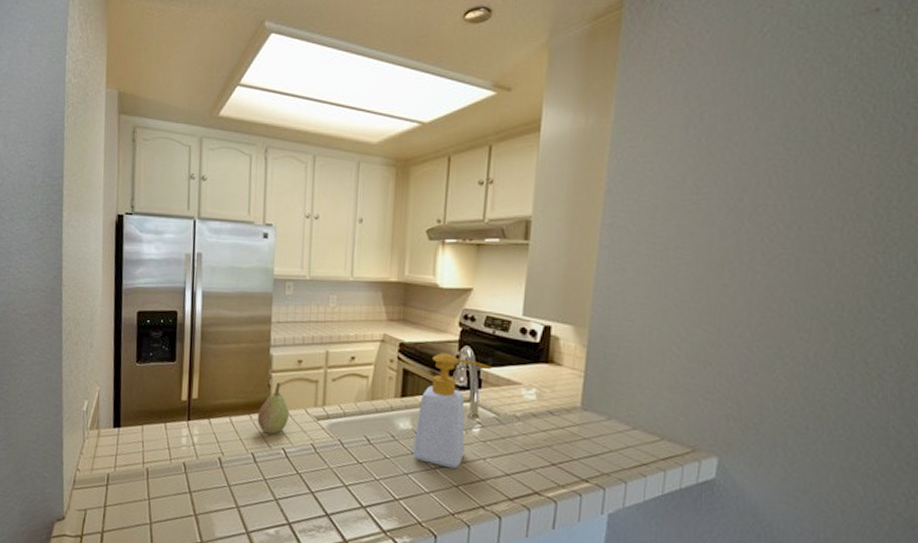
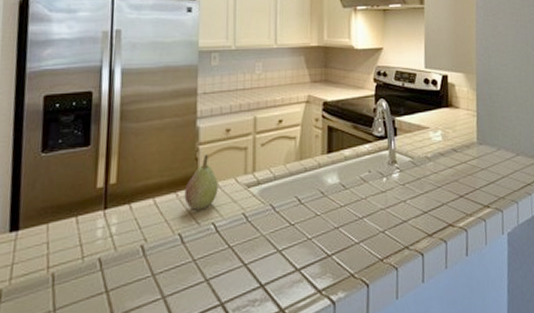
soap bottle: present [412,353,492,469] -> none [341,107,404,215]

